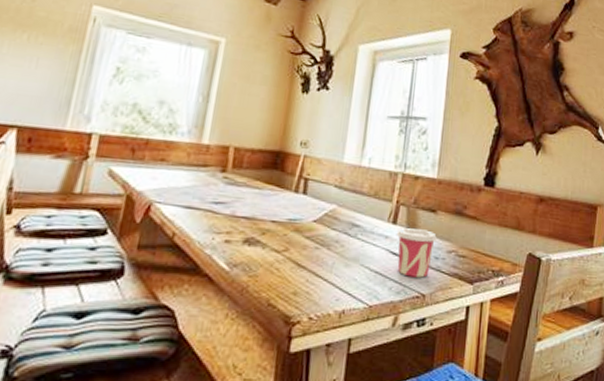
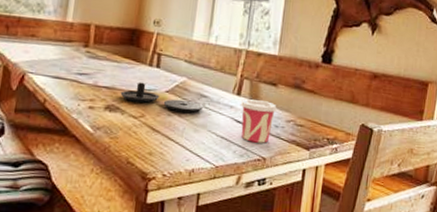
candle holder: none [261,210,356,245] -> present [120,82,204,113]

